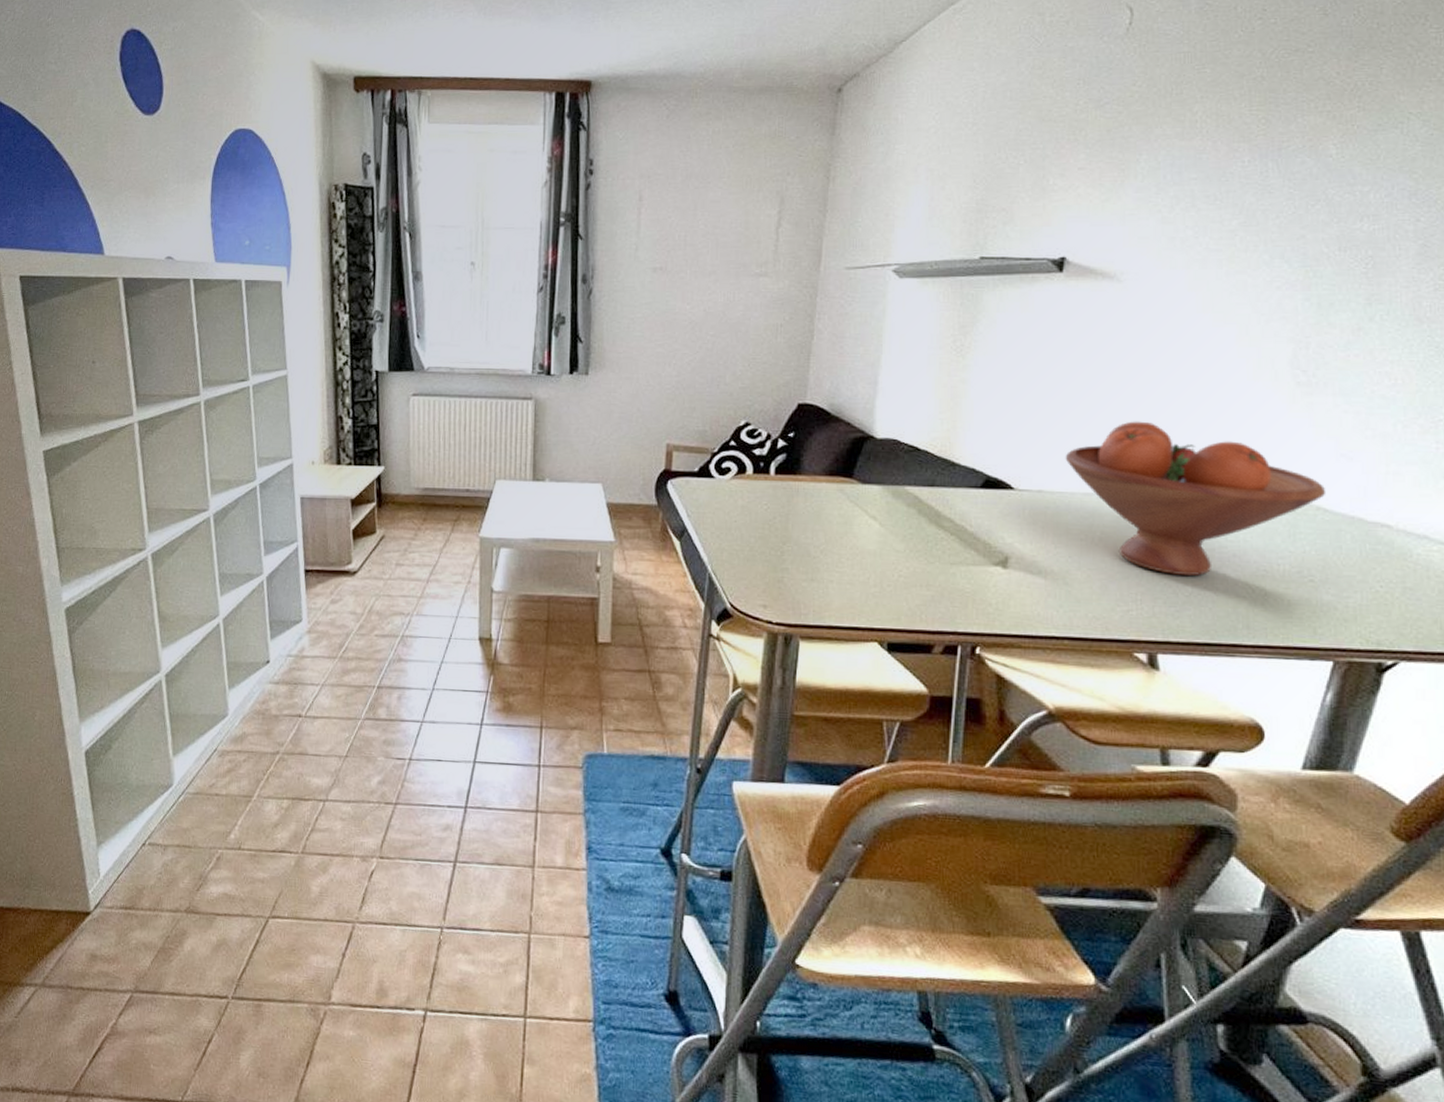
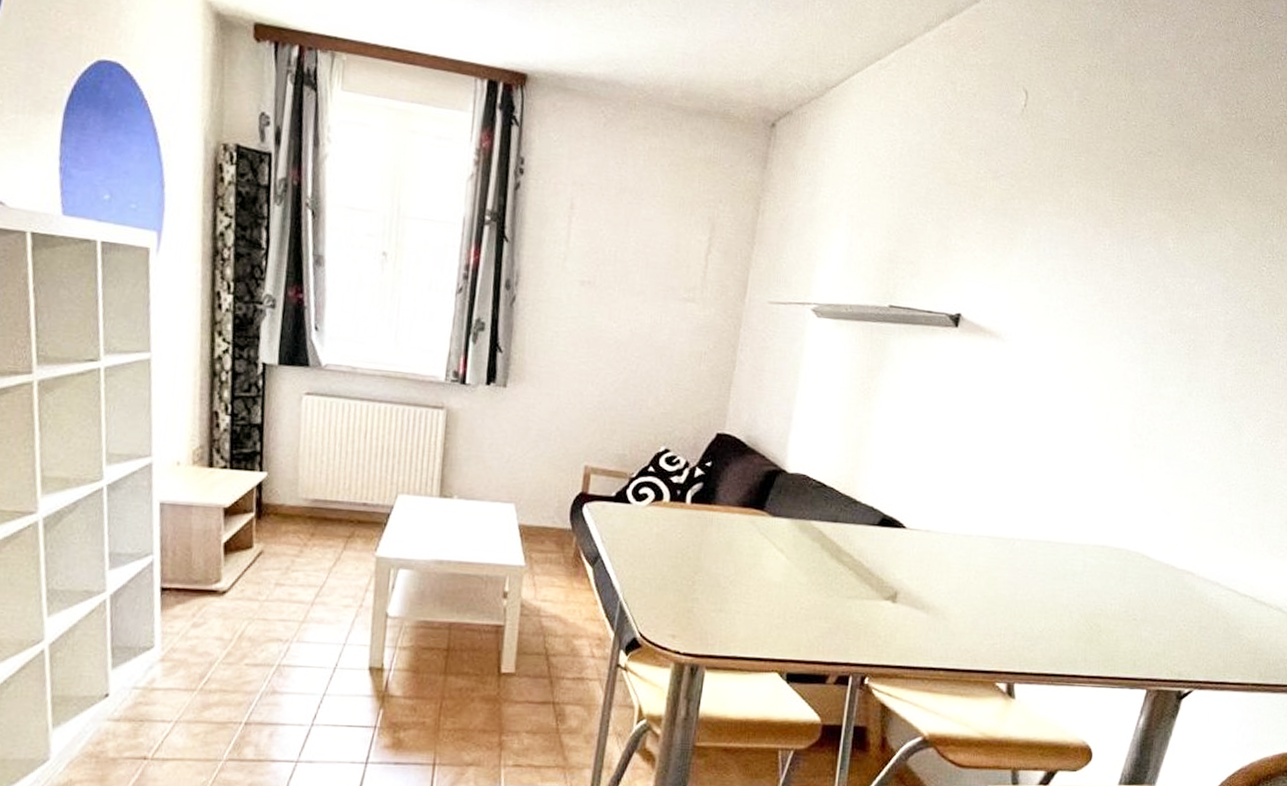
fruit bowl: present [1065,421,1325,577] -> none [950,470,1149,614]

